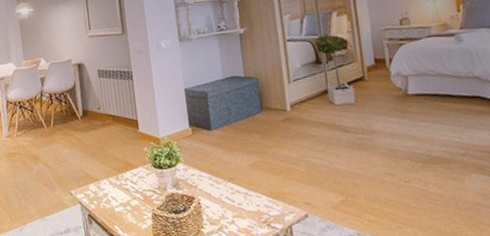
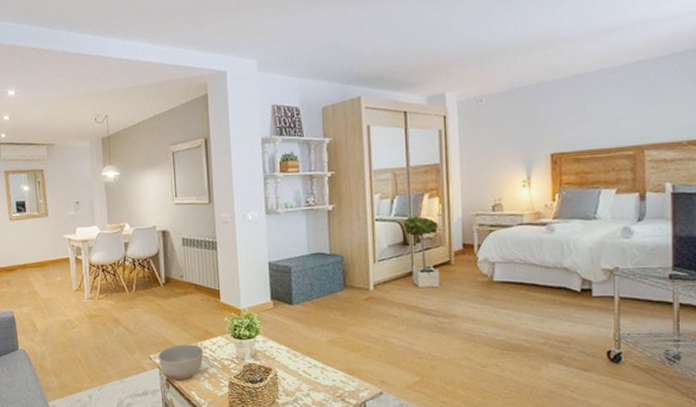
bowl: none [79,177,125,215] -> present [158,344,204,380]

